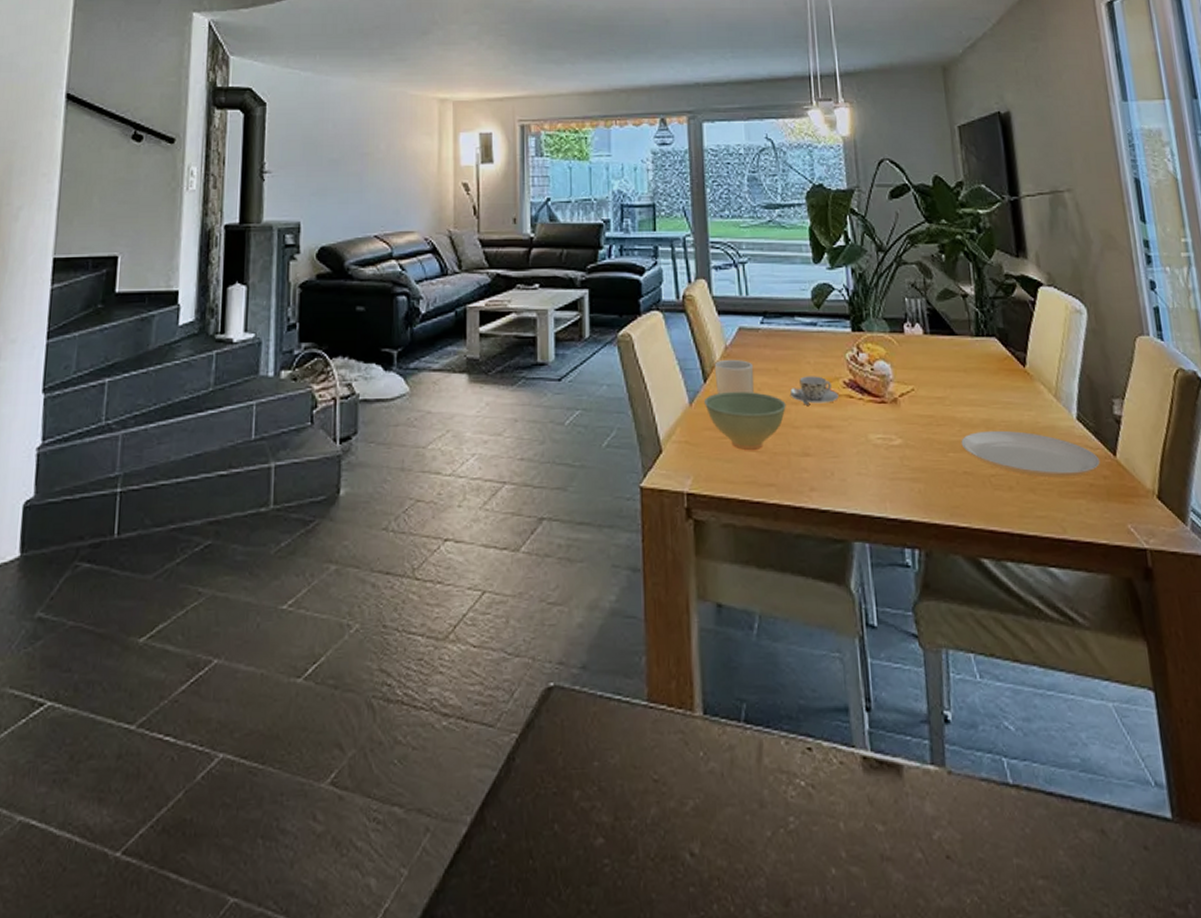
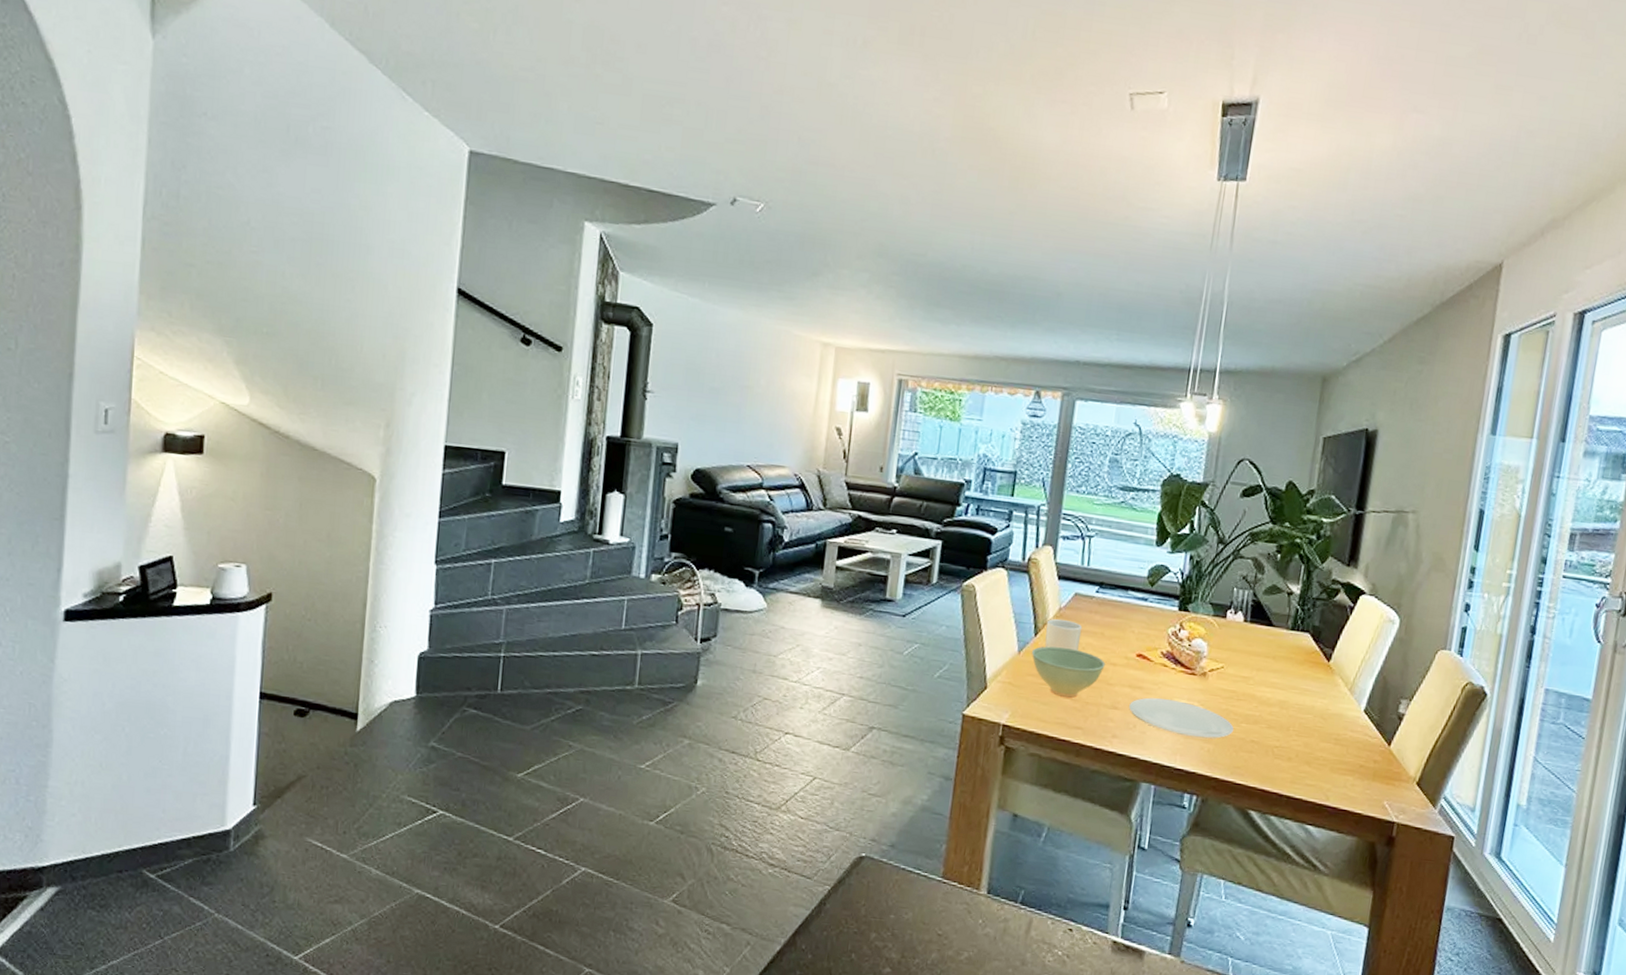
teacup: present [790,376,839,405] -> none [1111,643,1155,668]
plate: none [821,436,942,479] -> present [1129,697,1234,740]
plate: present [961,430,1100,479] -> none [1255,710,1375,758]

